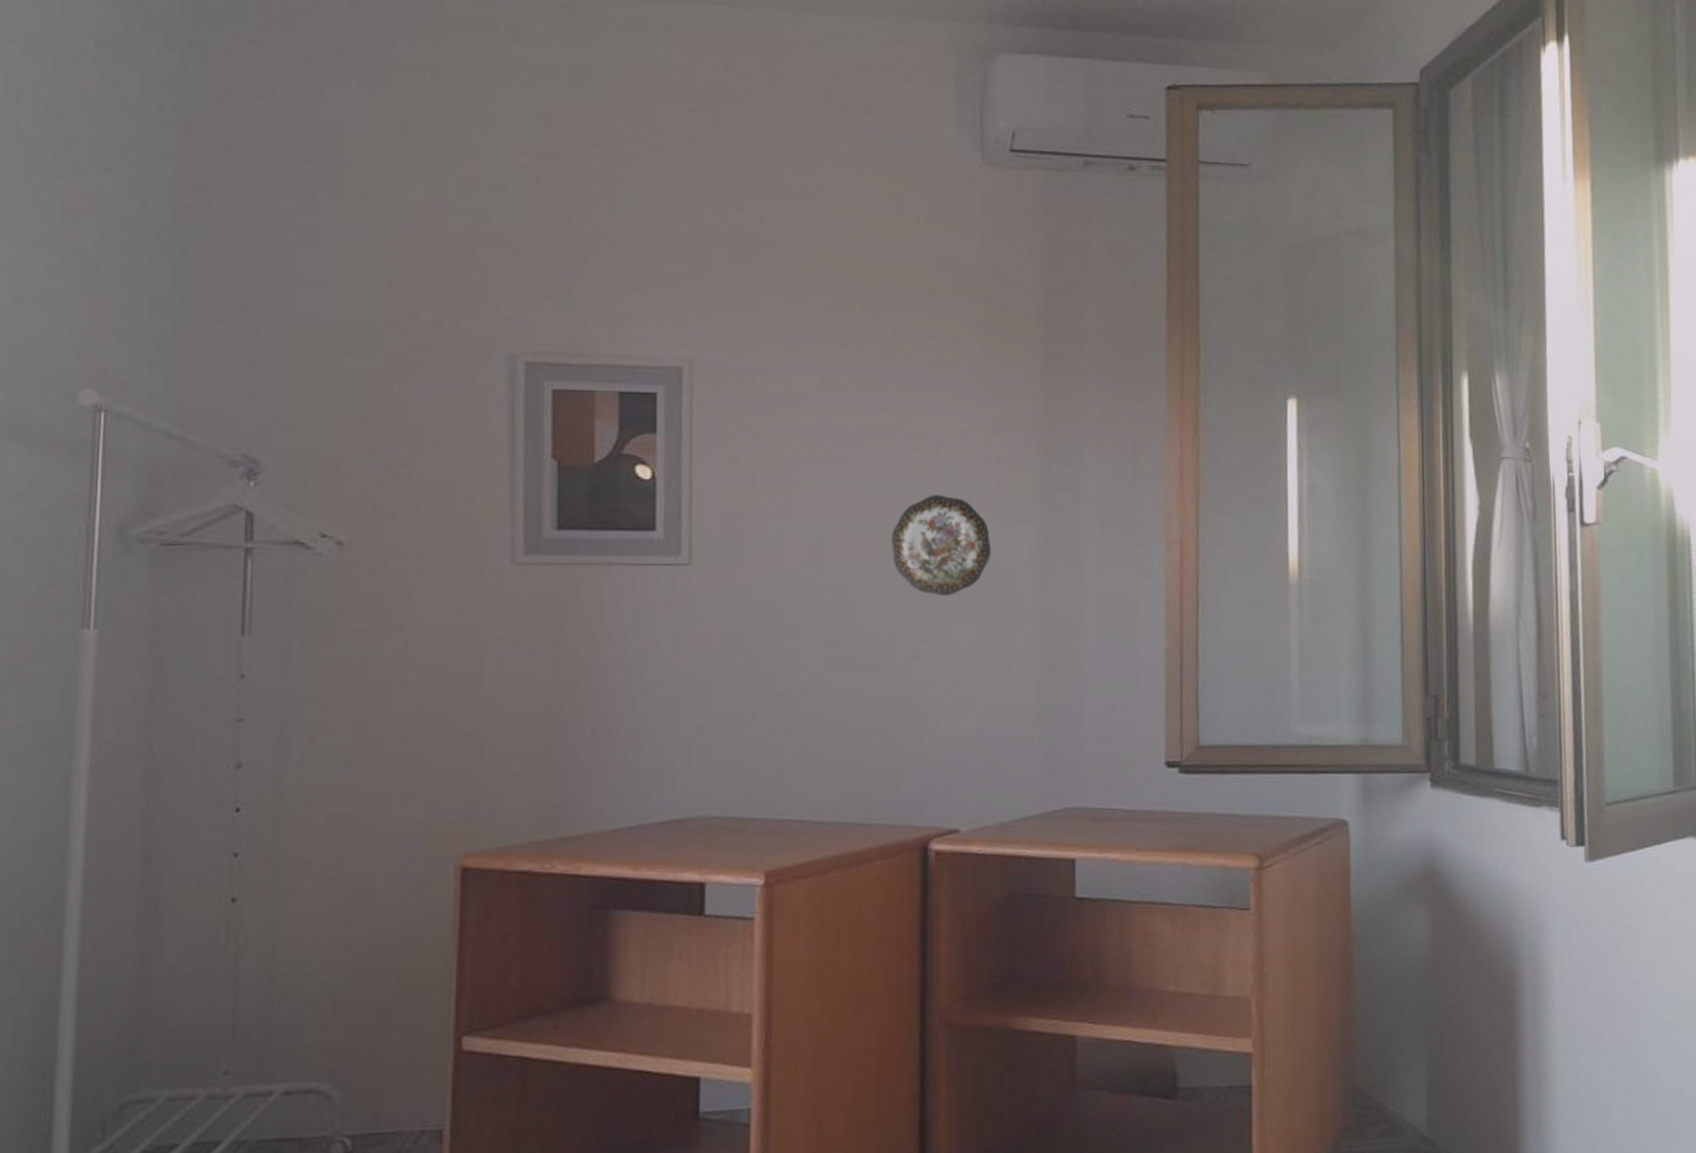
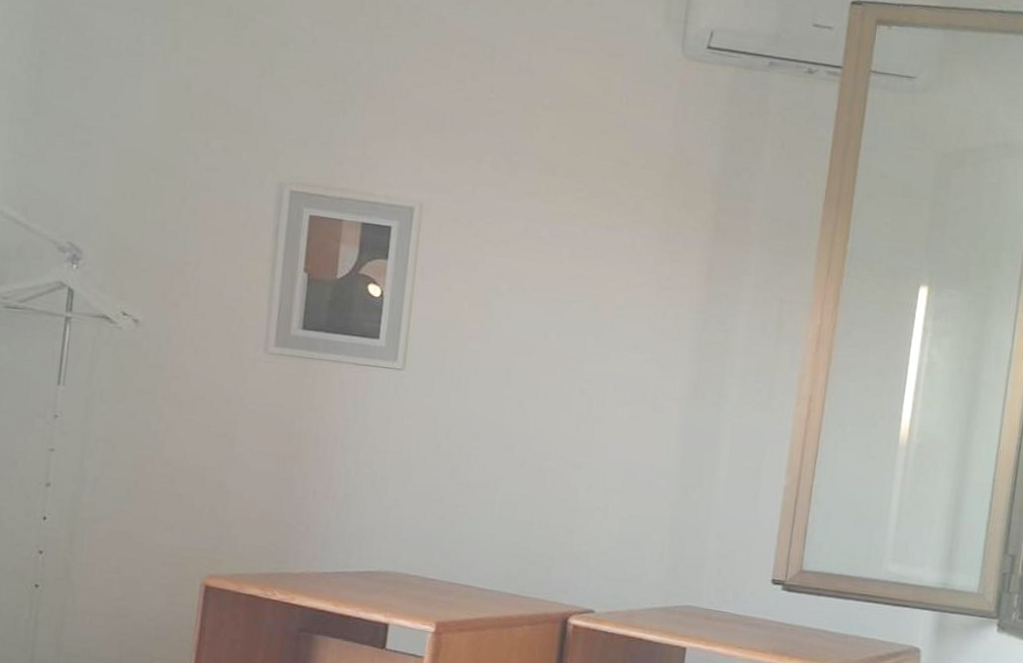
decorative plate: present [890,495,992,596] -> none [567,335,650,420]

